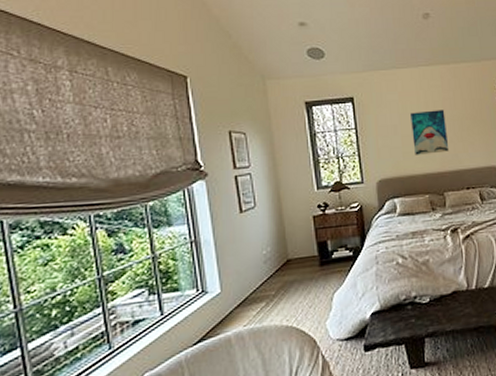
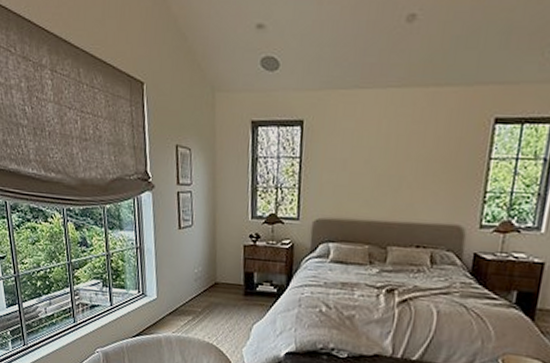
wall art: present [410,109,450,155] -> none [362,145,409,200]

